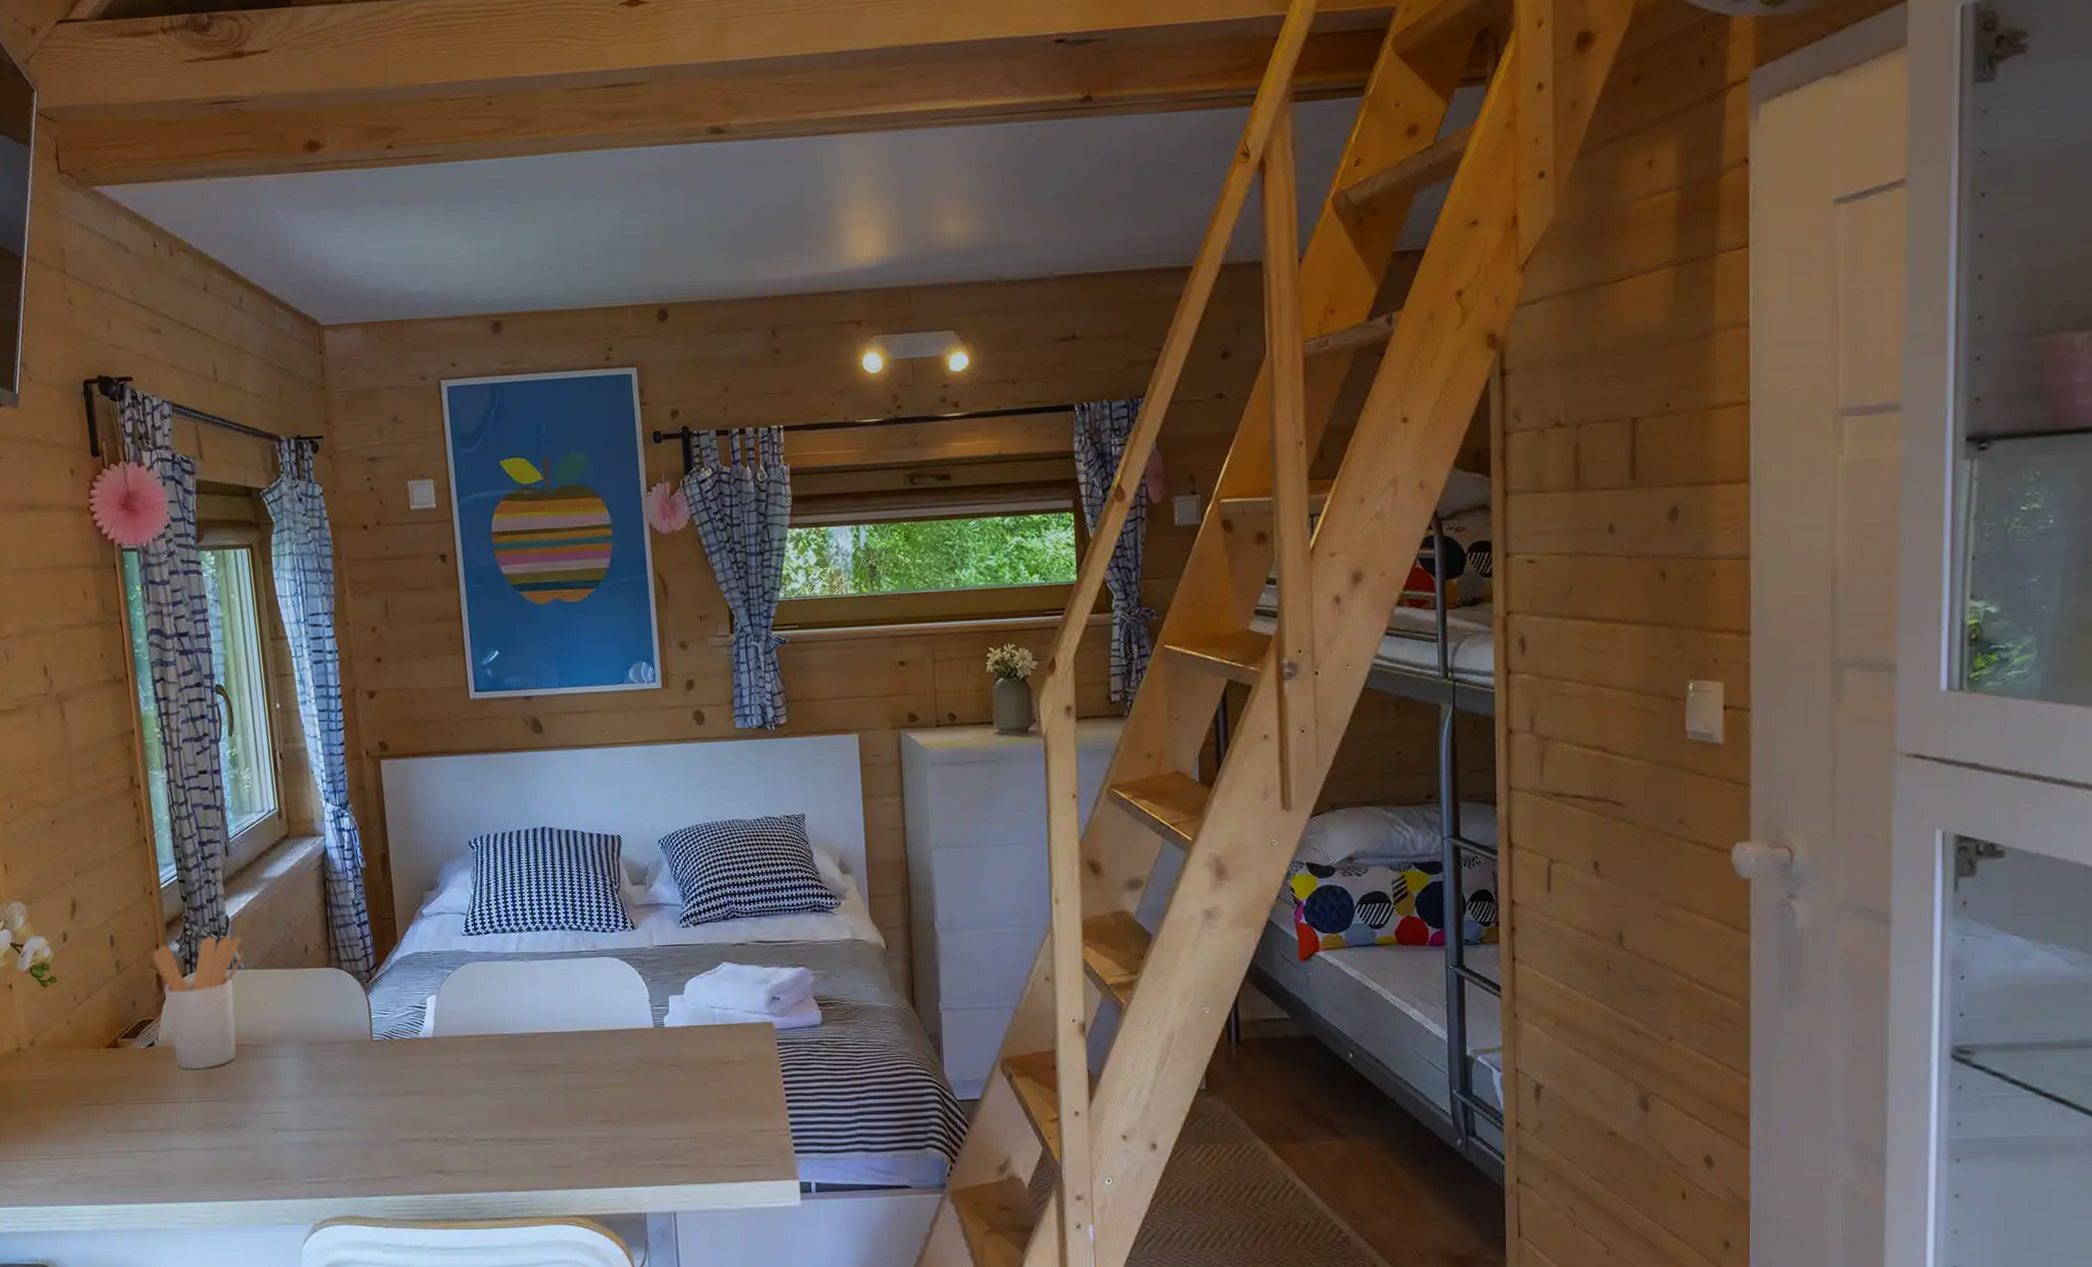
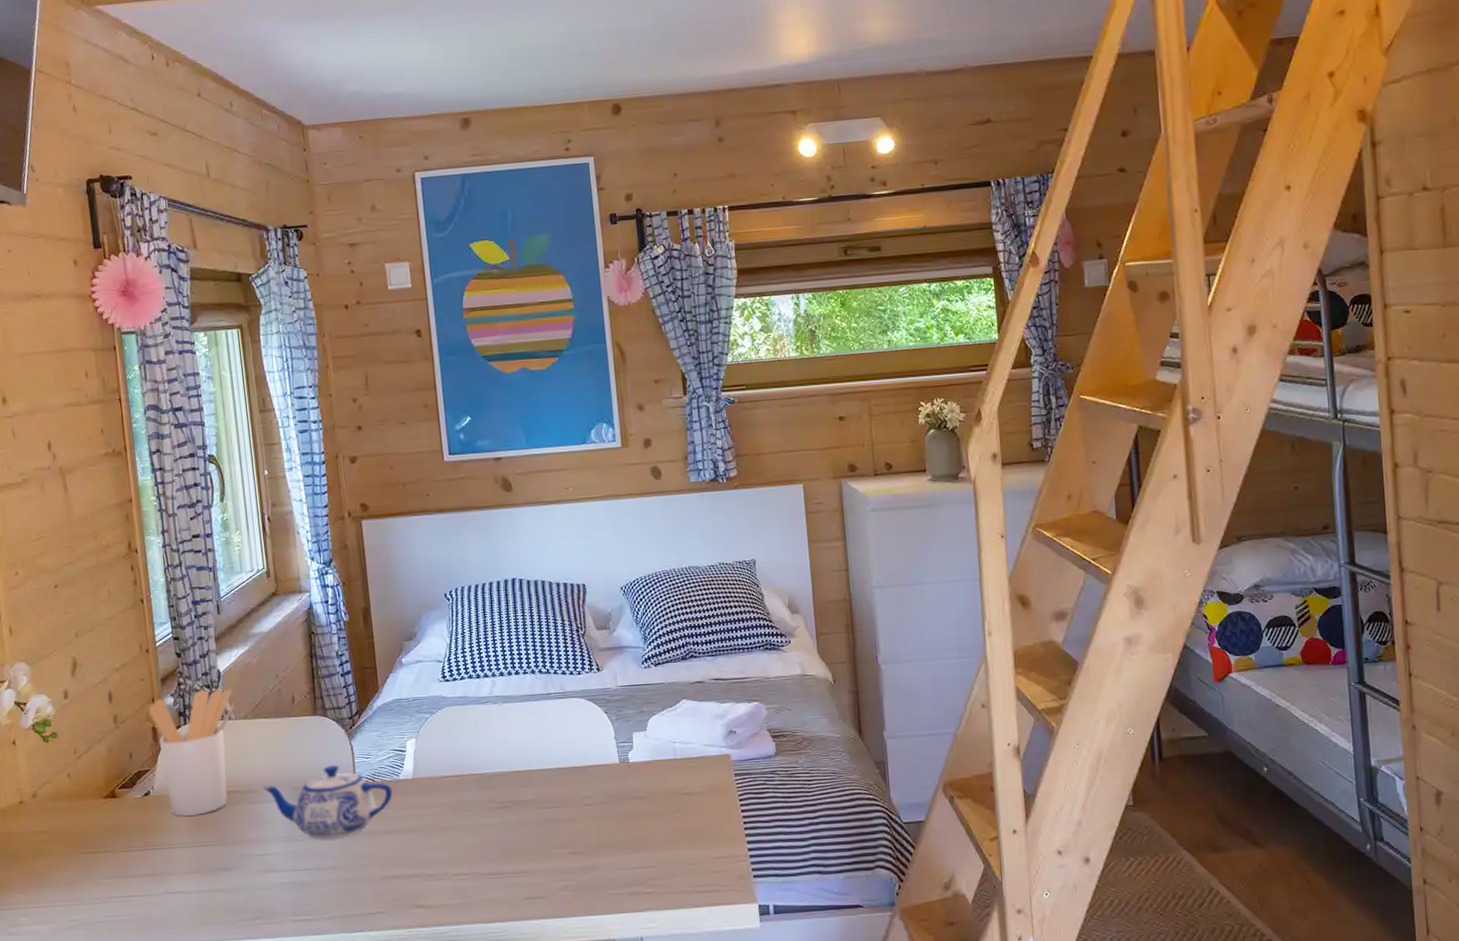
teapot: none [273,1021,412,1098] -> present [262,765,393,839]

